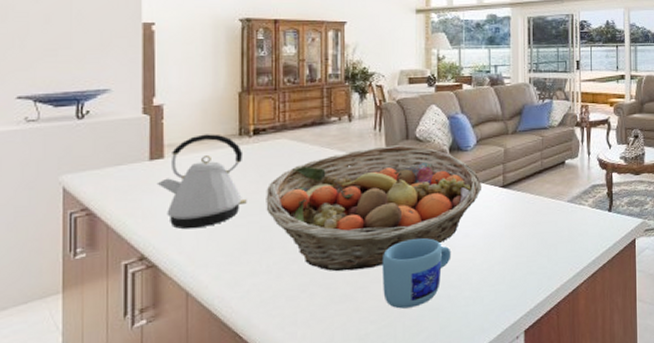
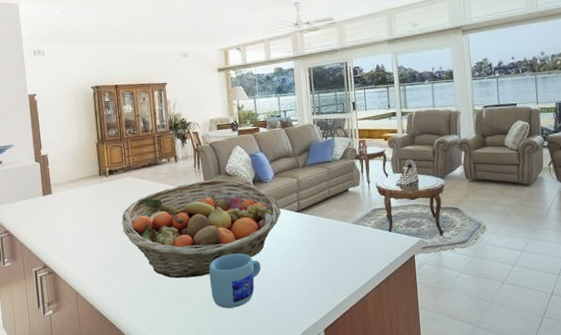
kettle: present [157,134,248,230] -> none [49,175,110,246]

